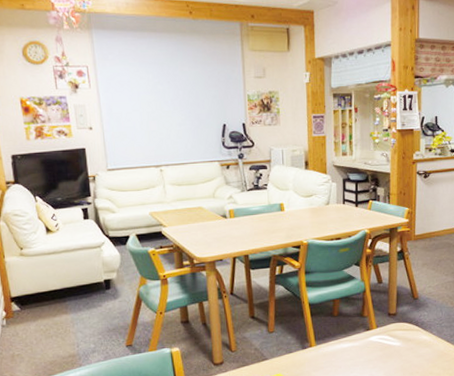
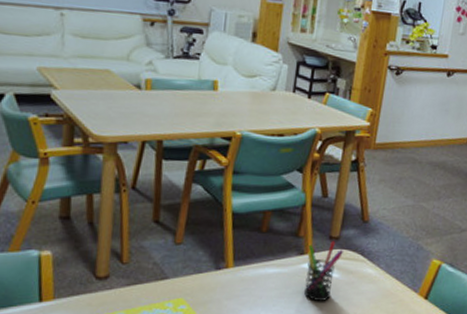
pen holder: none [372,317,402,366] -> present [303,241,344,301]

